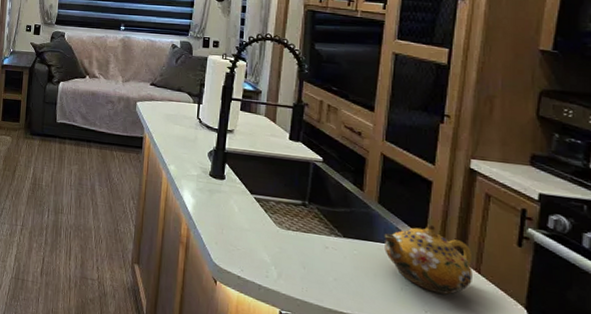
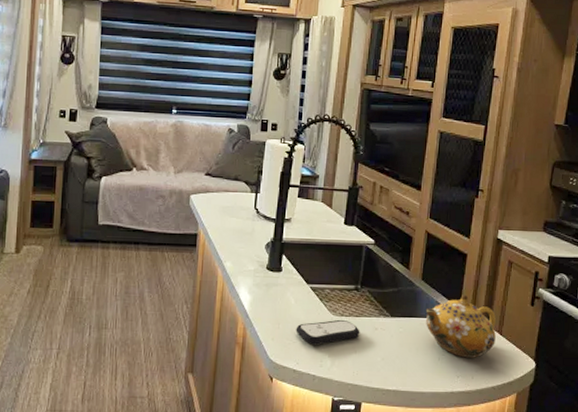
remote control: none [240,231,309,256] -> present [296,319,360,345]

